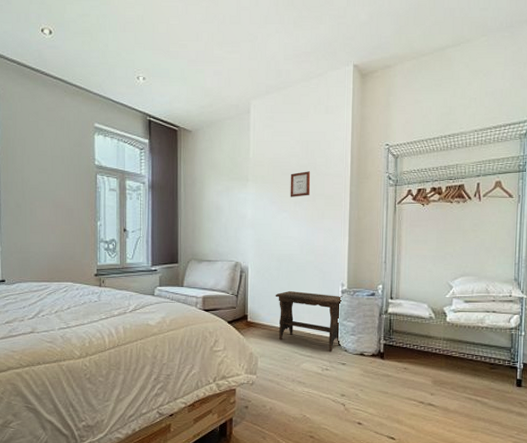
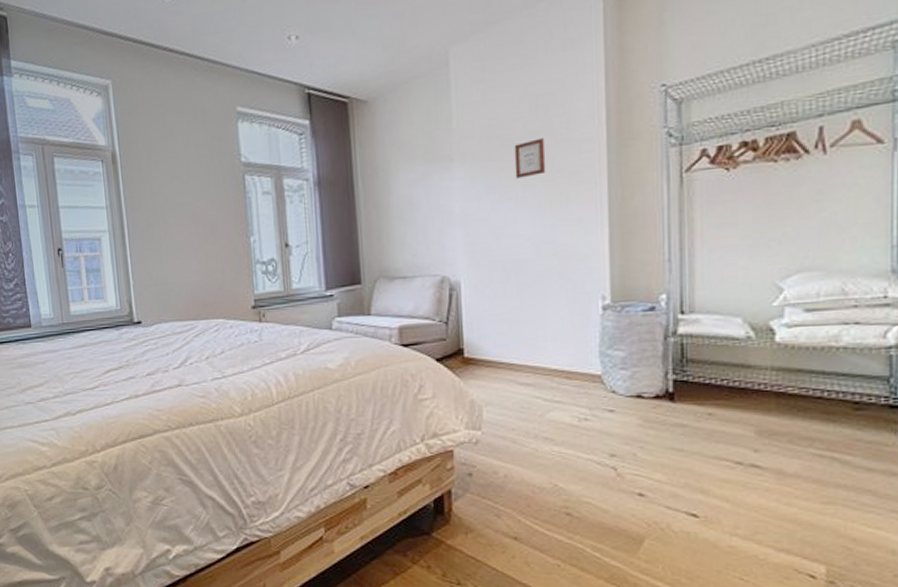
footstool: present [275,291,343,351] -> none [502,311,606,394]

